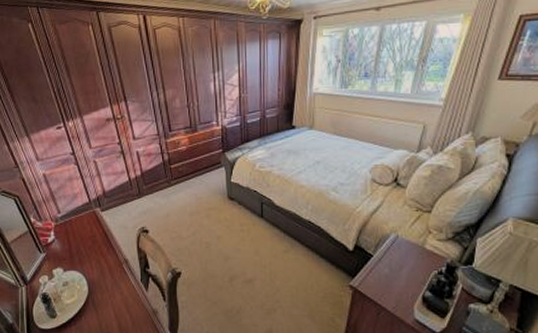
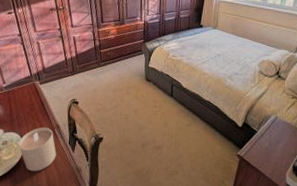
candle: none [82,263,127,317] -> present [19,127,57,172]

